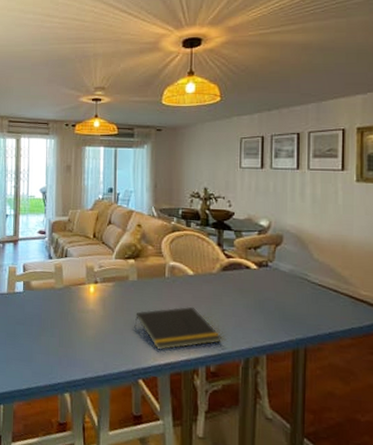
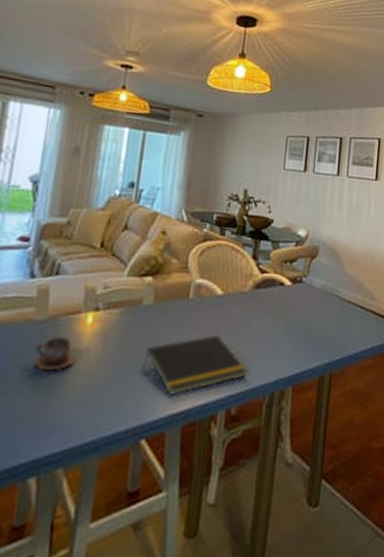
cup: none [58,300,85,323] -> present [34,336,76,371]

